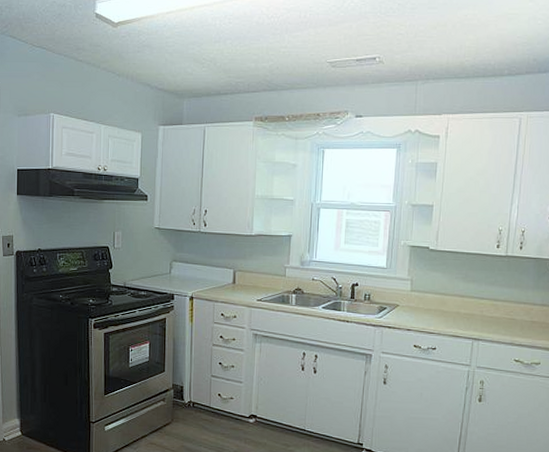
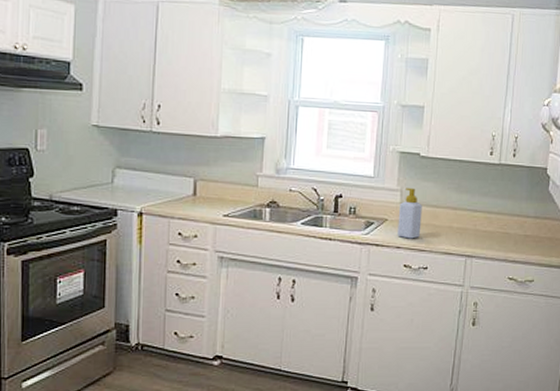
soap bottle: none [408,277,431,323] -> present [397,187,422,239]

